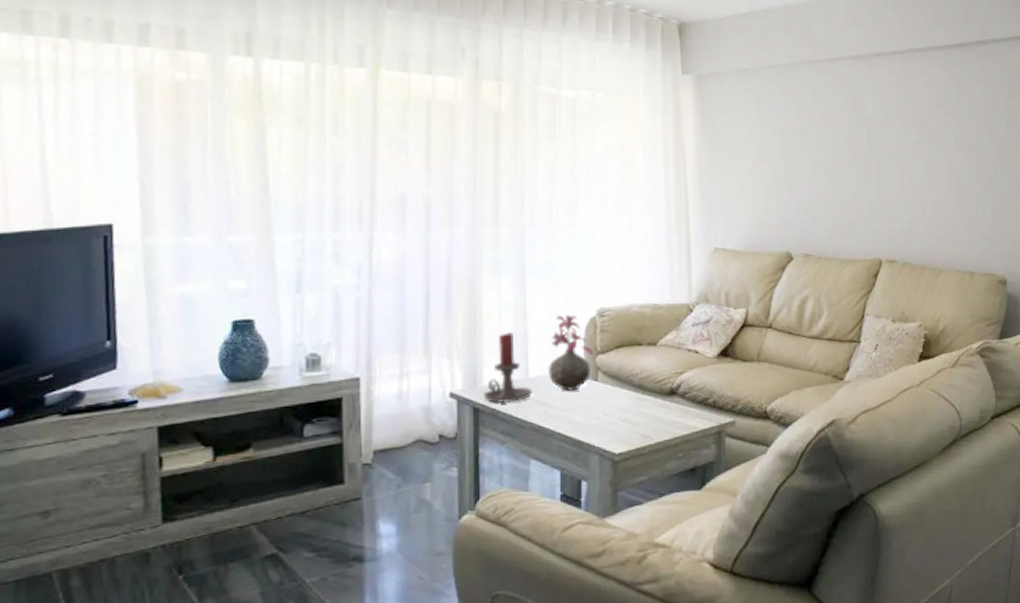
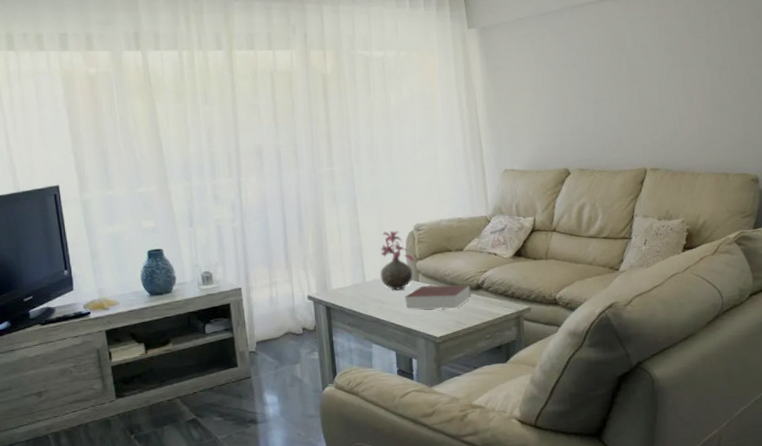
candle holder: present [484,332,533,403] -> none [333,247,370,302]
book: none [578,387,663,419] -> present [405,284,471,310]

